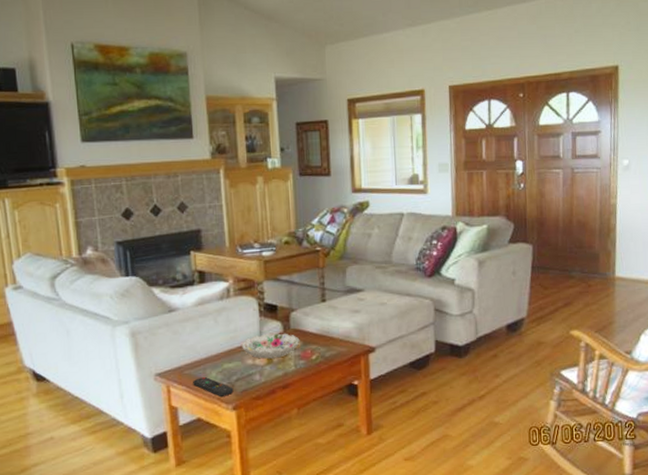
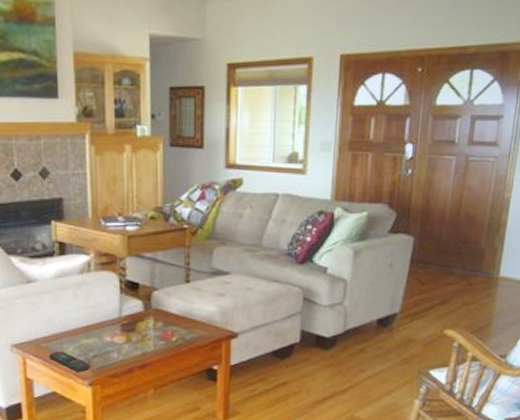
decorative bowl: present [241,333,300,359] -> none [100,312,161,337]

